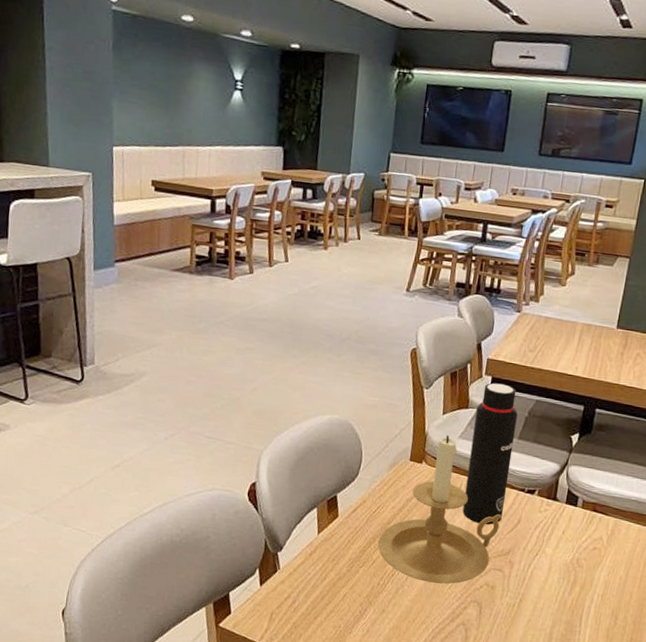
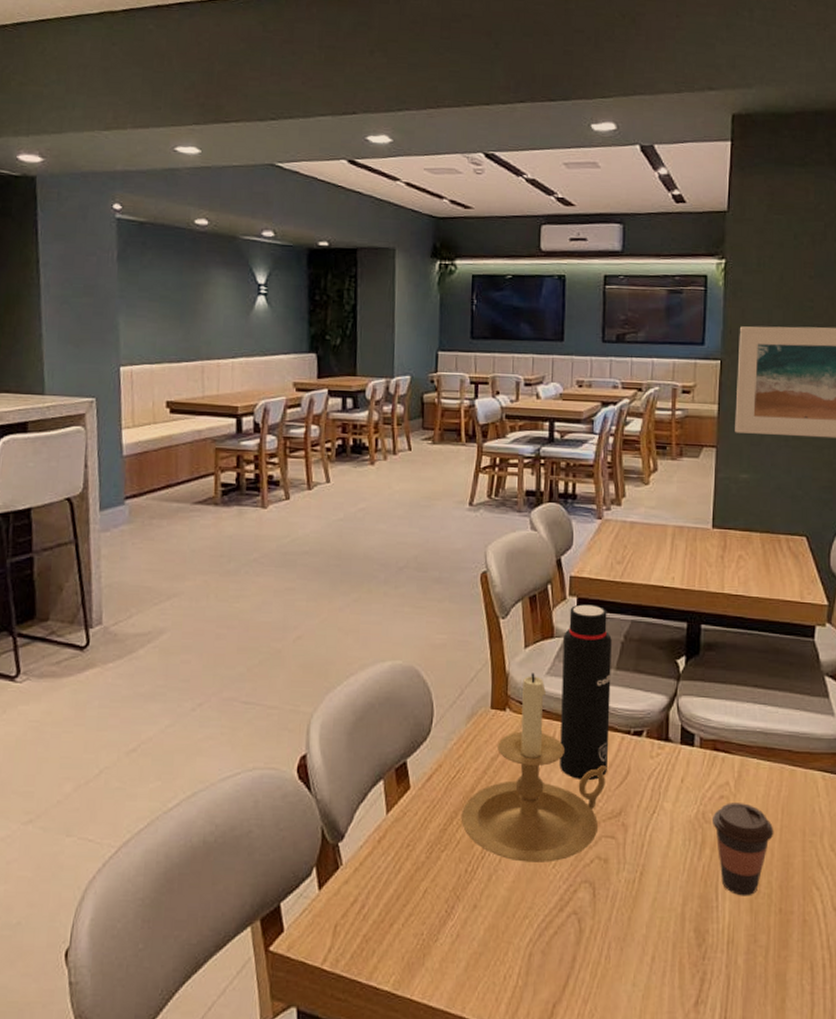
coffee cup: none [584,553,635,626] -> present [711,803,774,896]

